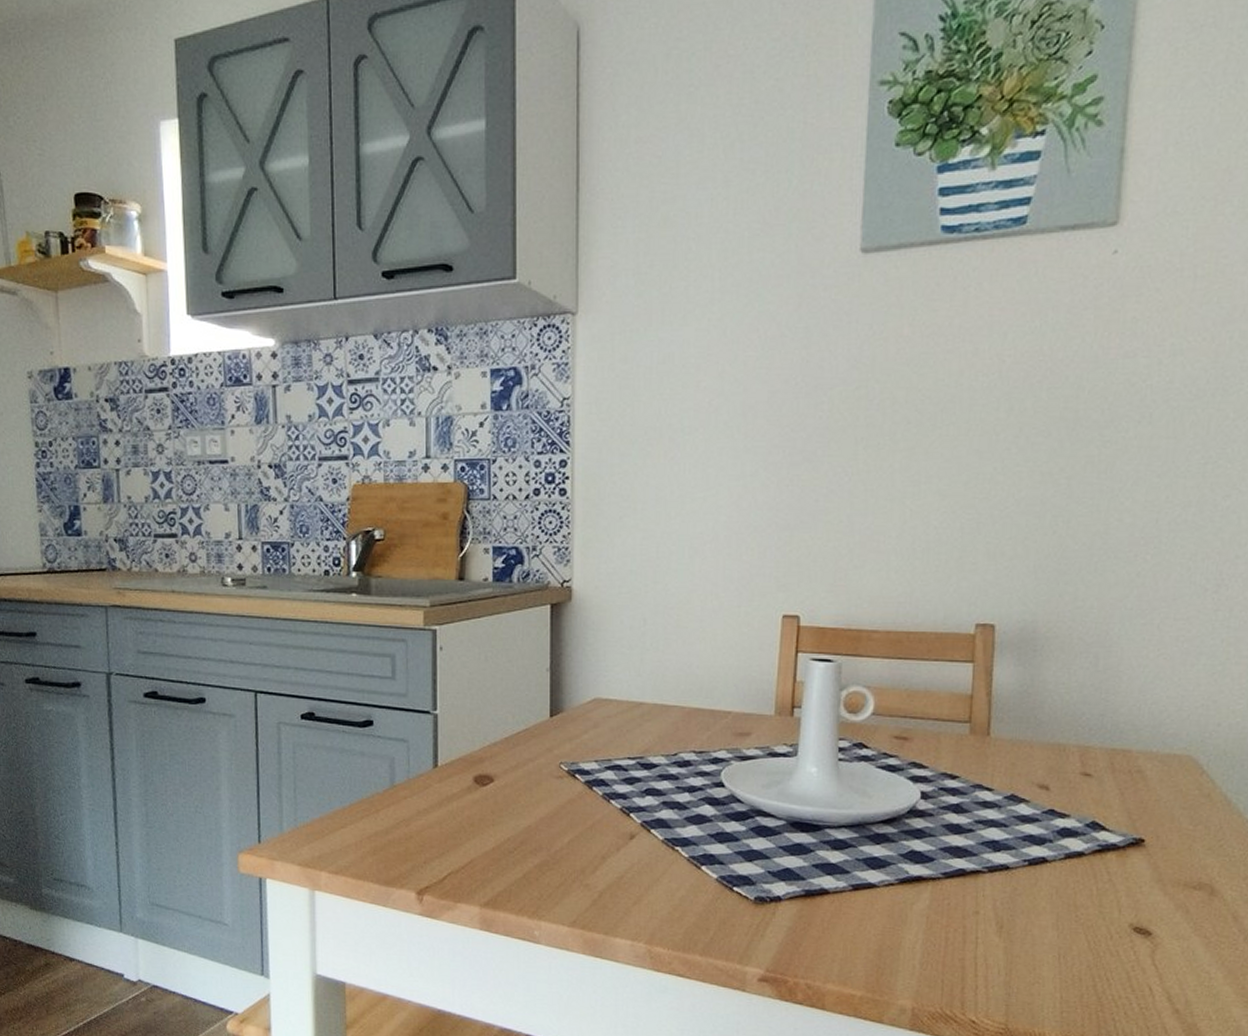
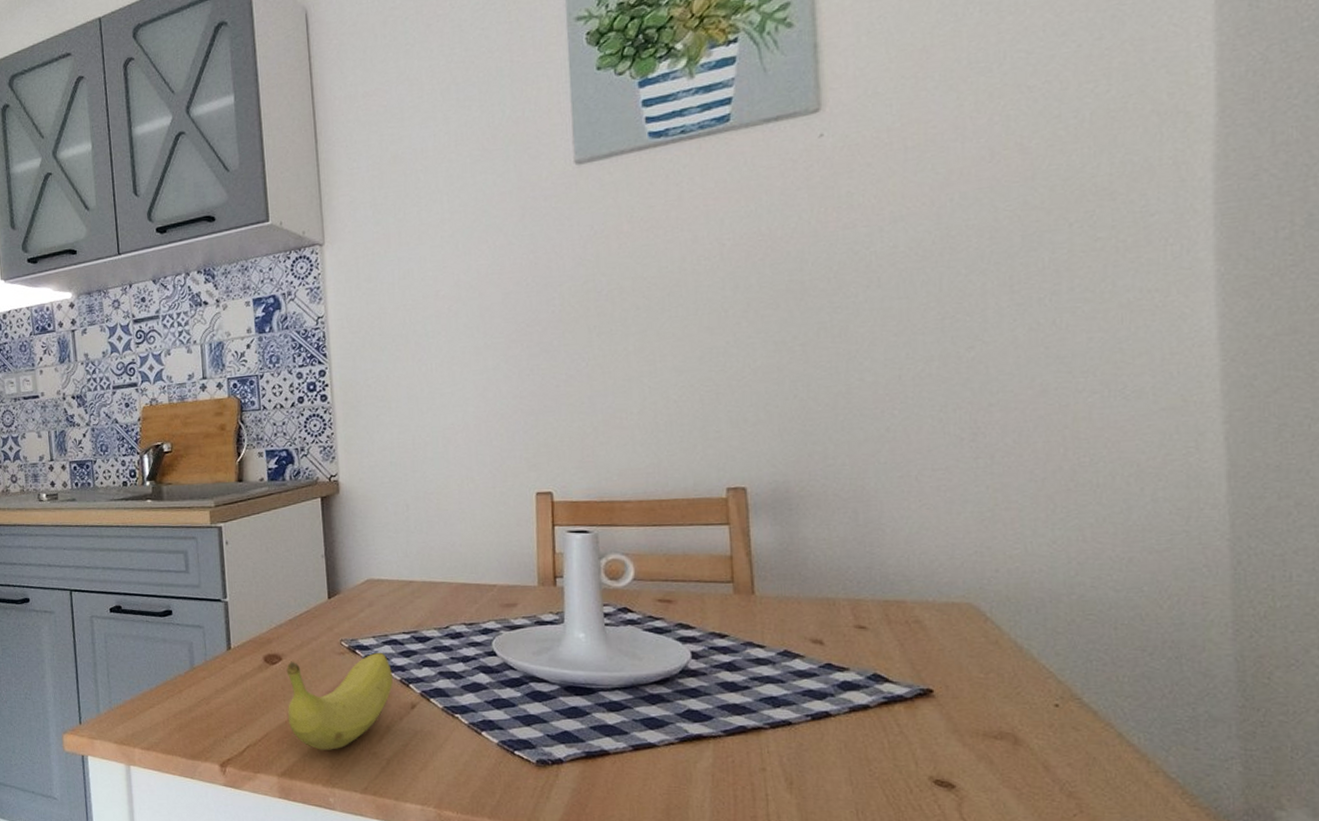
fruit: none [495,777,614,880] -> present [286,652,394,750]

